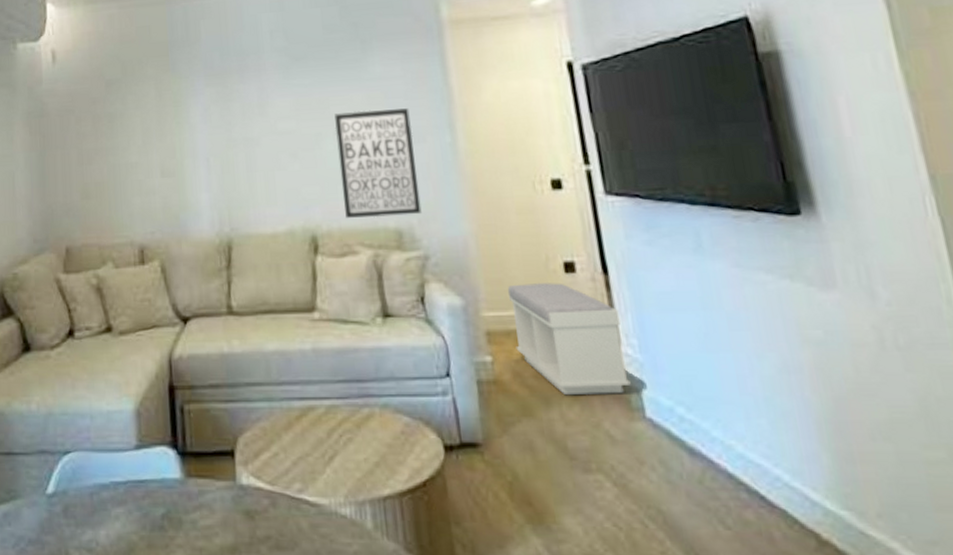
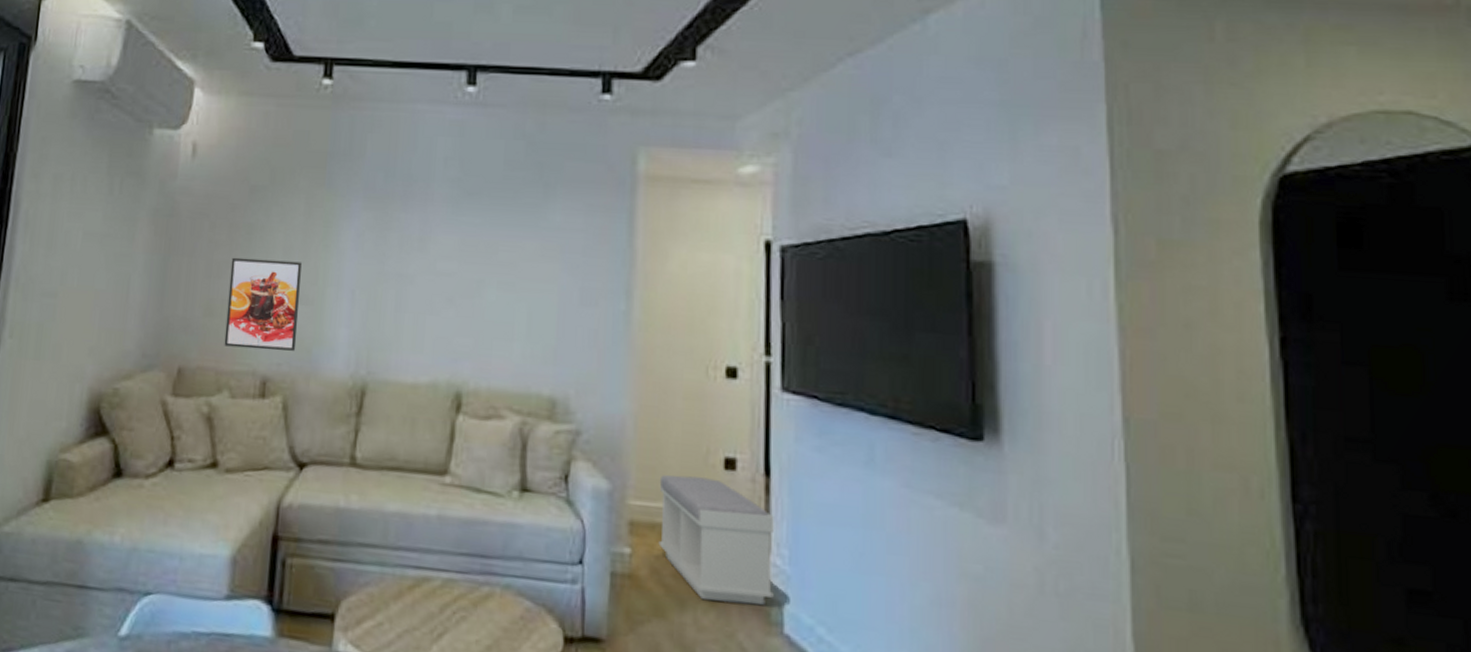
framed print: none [98,140,165,223] -> present [224,257,302,351]
wall art: present [334,108,422,218] -> none [497,261,585,385]

